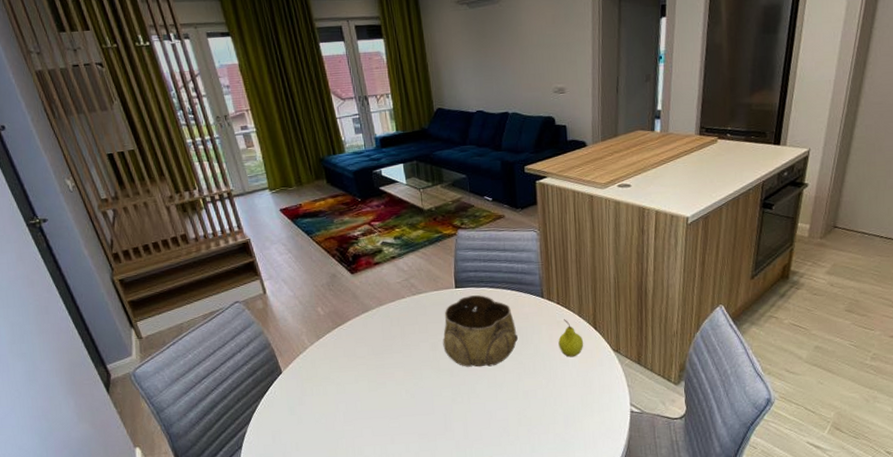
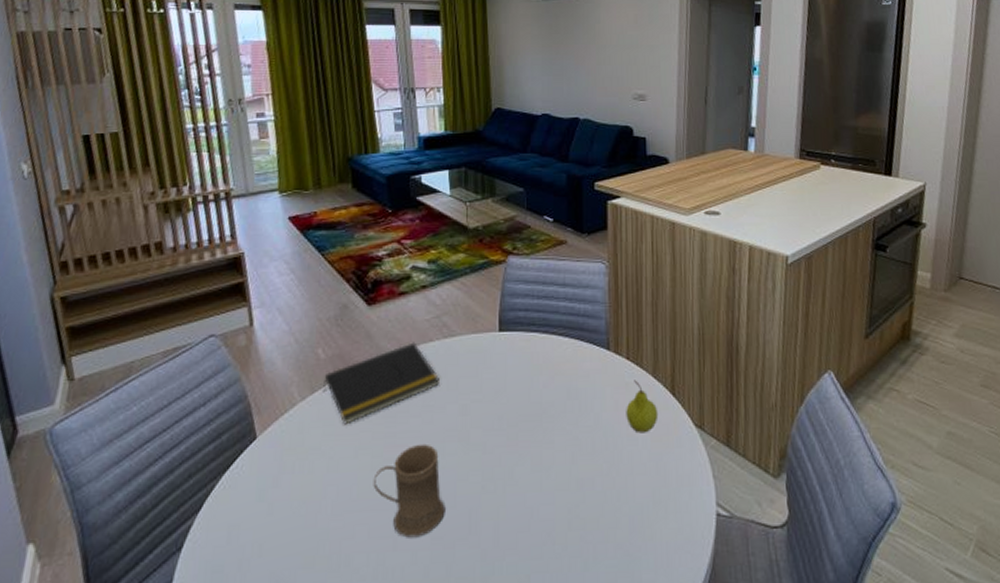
notepad: none [325,299,414,361] -> present [323,342,441,425]
mug: none [371,371,427,435] -> present [373,443,445,538]
decorative bowl: present [442,295,518,367] -> none [476,342,574,442]

